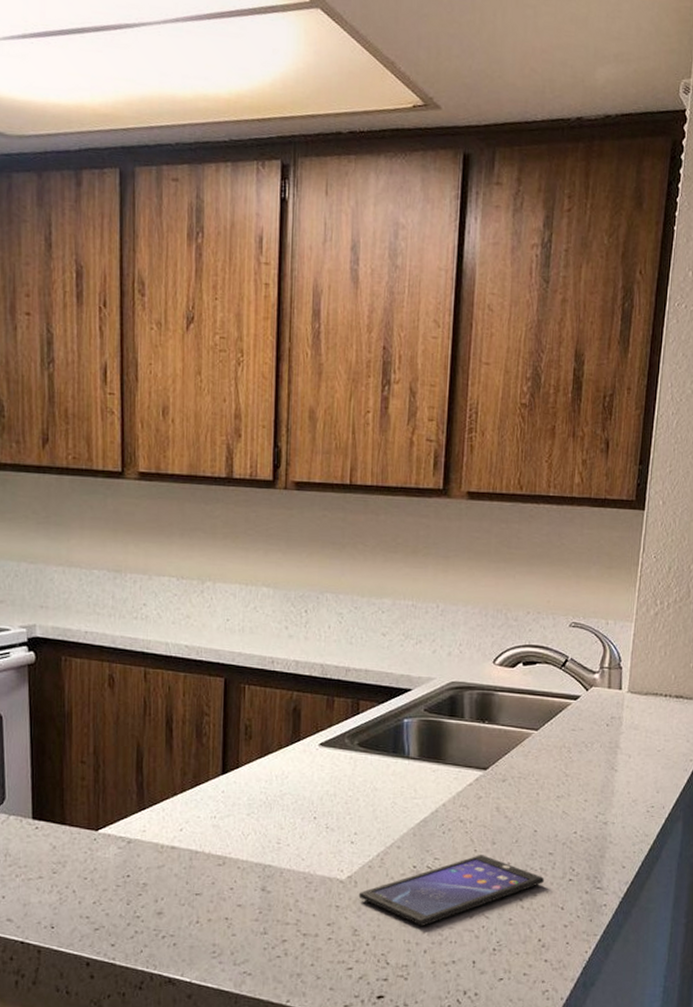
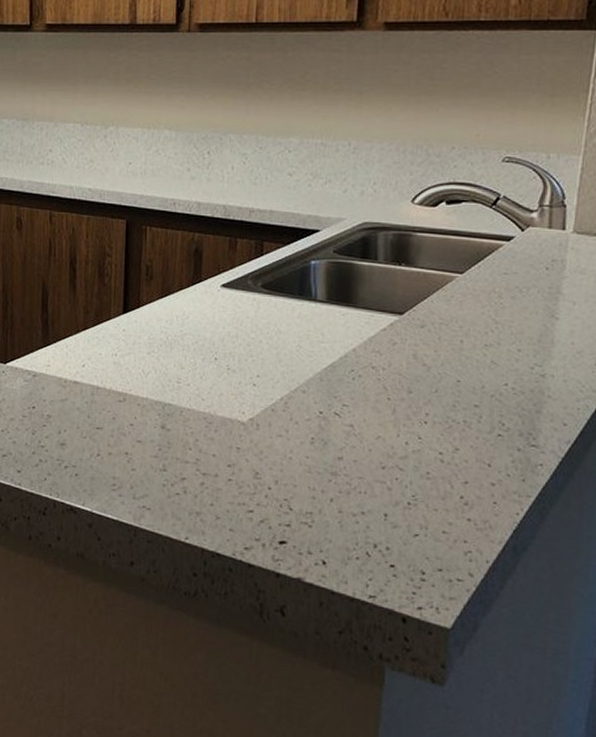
smartphone: present [358,855,545,926] -> none [260,403,469,474]

